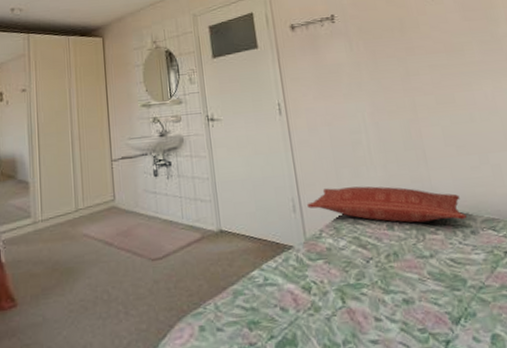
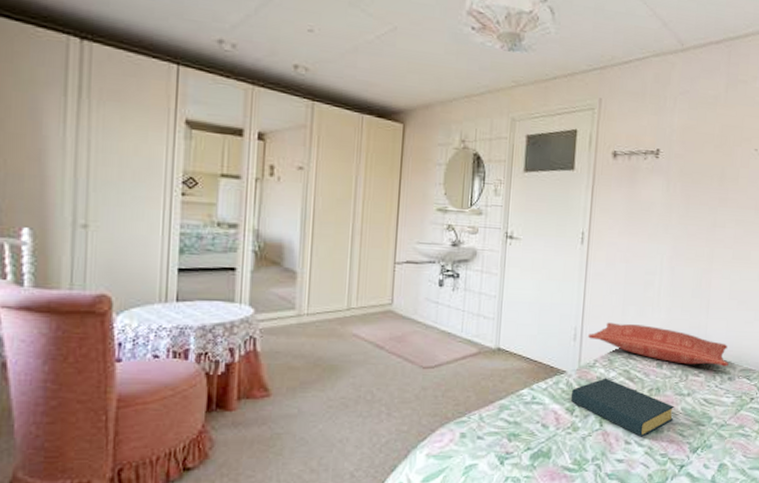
hardback book: none [303,248,423,311] -> present [570,378,675,437]

